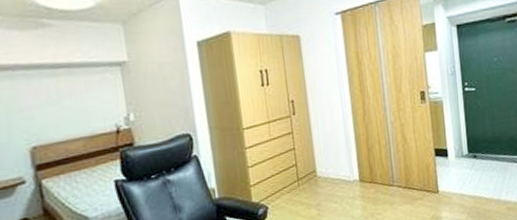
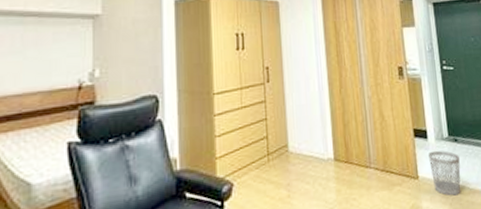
wastebasket: none [448,166,479,206] -> present [428,150,461,196]

